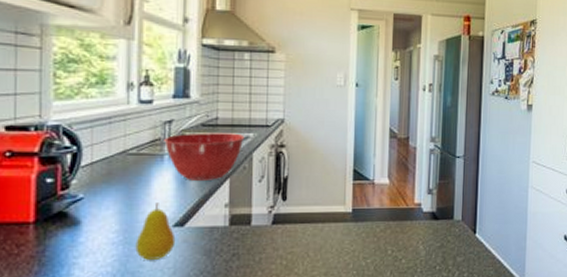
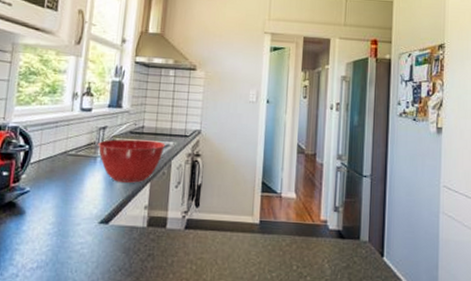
fruit: present [135,203,176,260] -> none [66,200,101,253]

